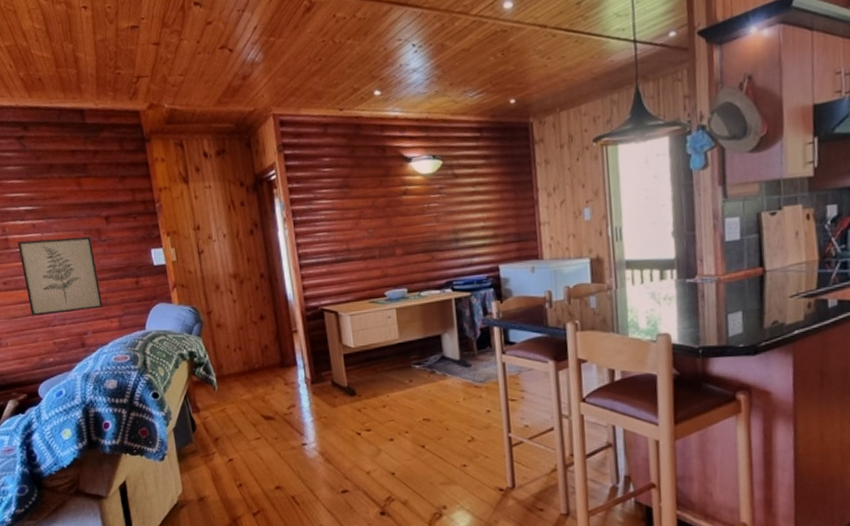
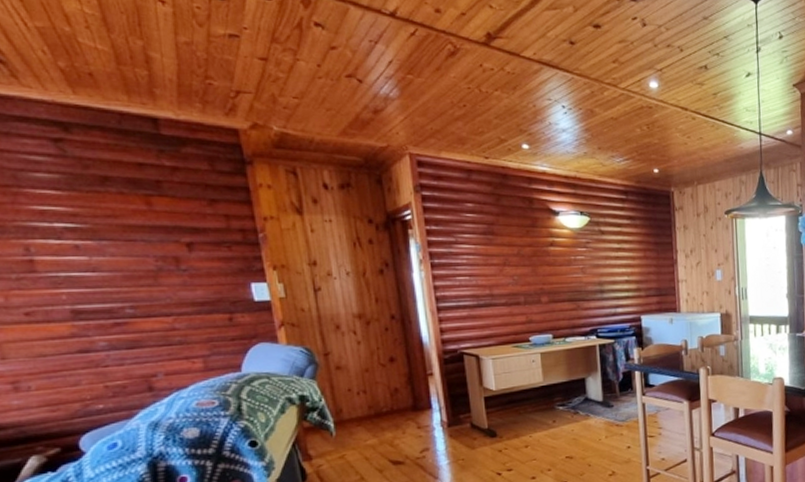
wall art: present [18,236,103,316] -> none [50,264,181,354]

